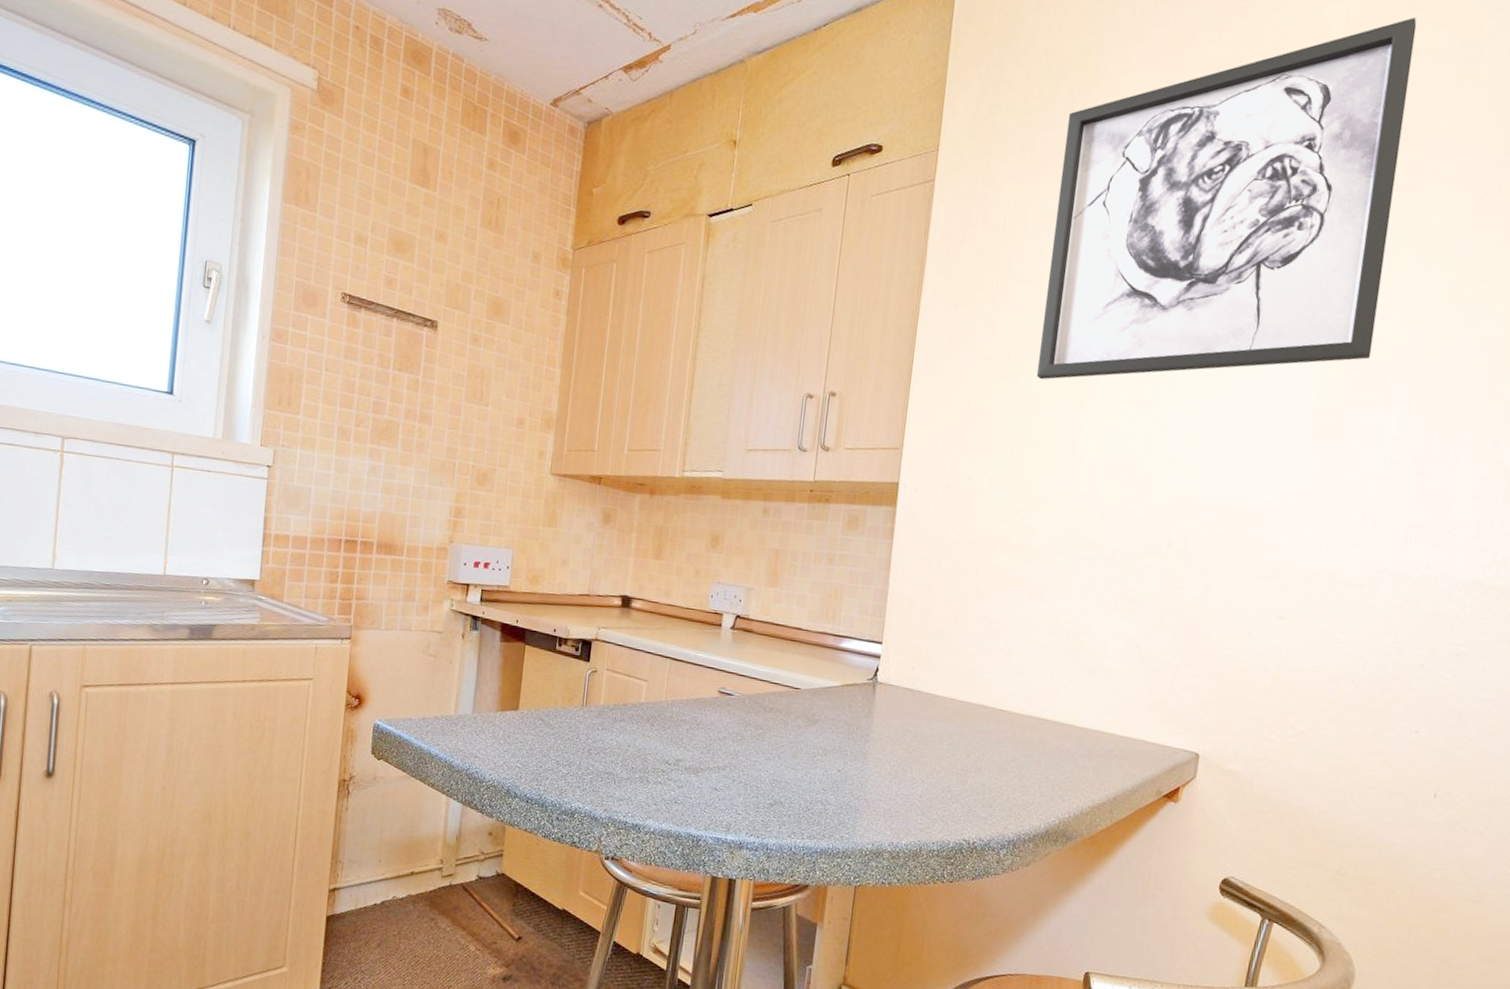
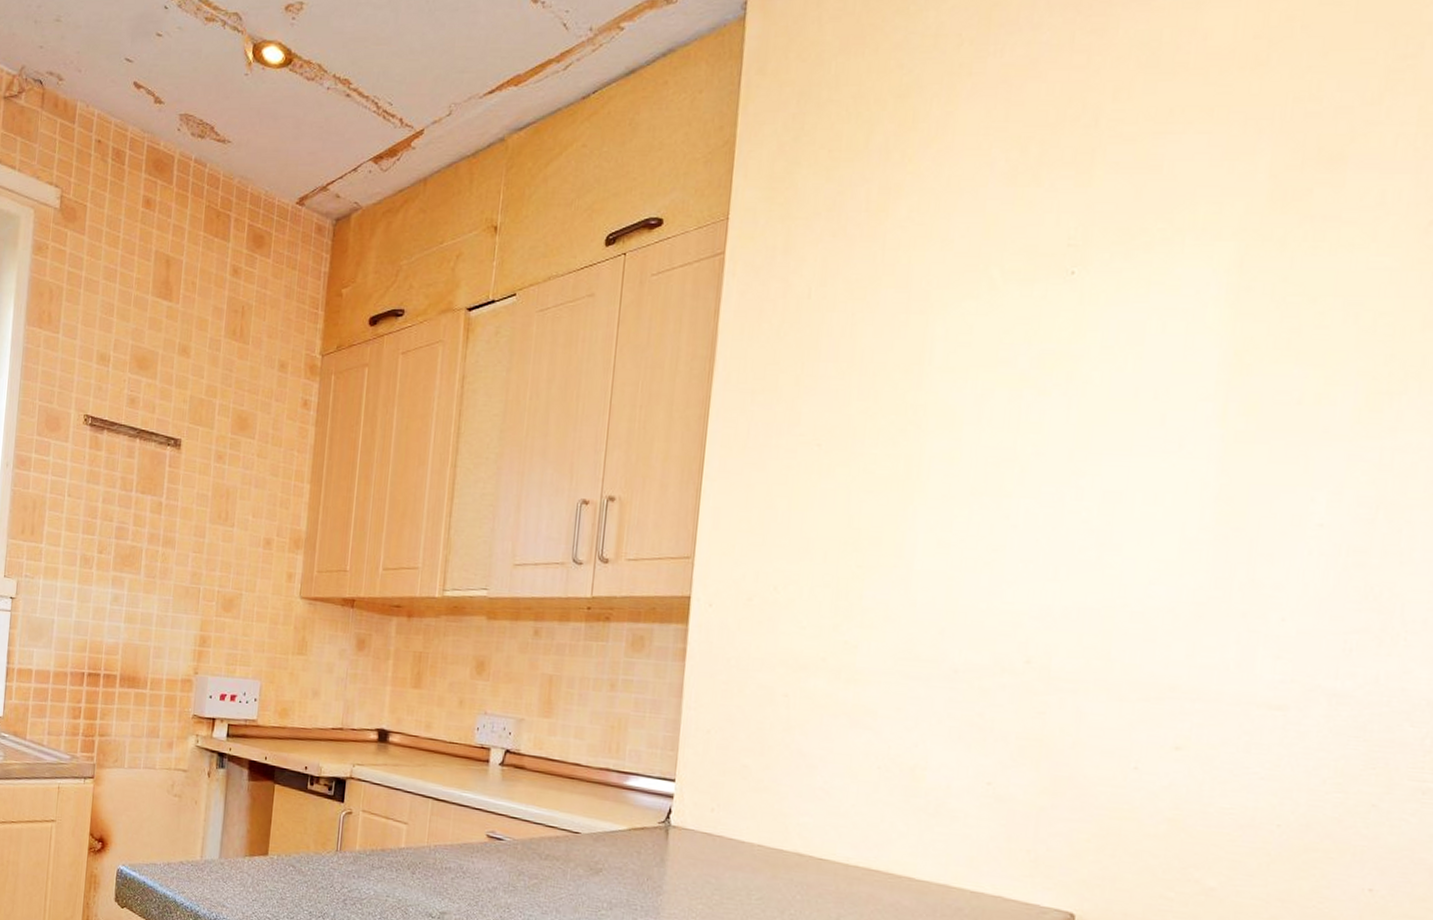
wall art: present [1036,17,1417,380] -> none [853,14,1330,473]

